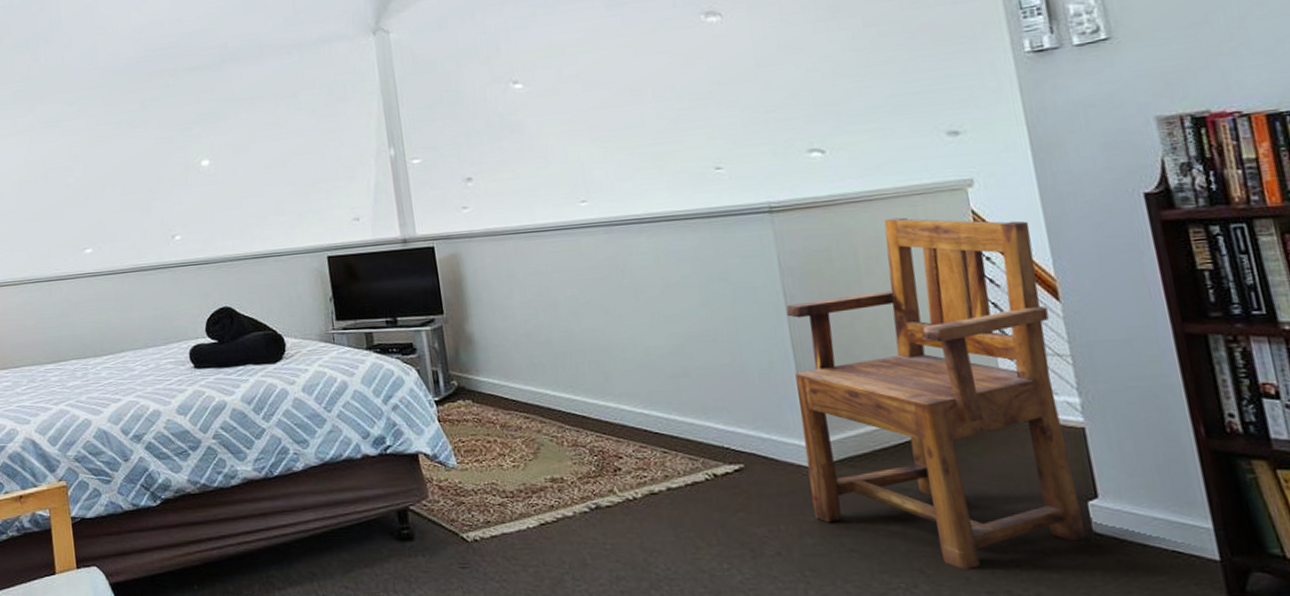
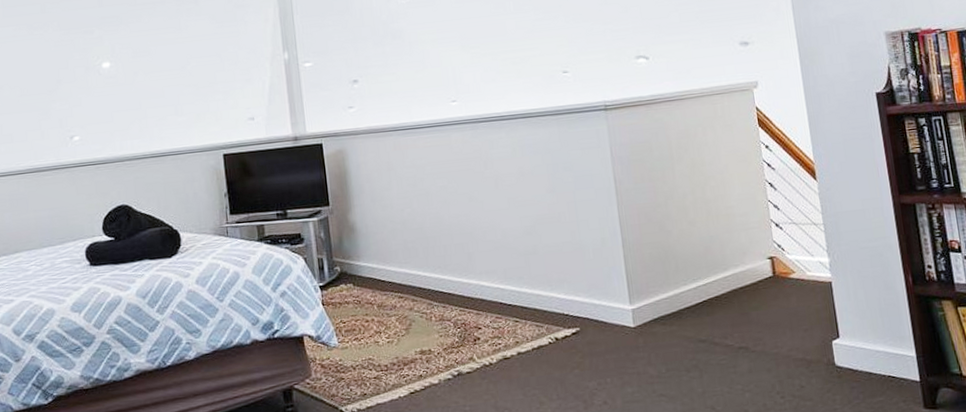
armchair: present [786,217,1087,569] -> none [615,113,831,404]

